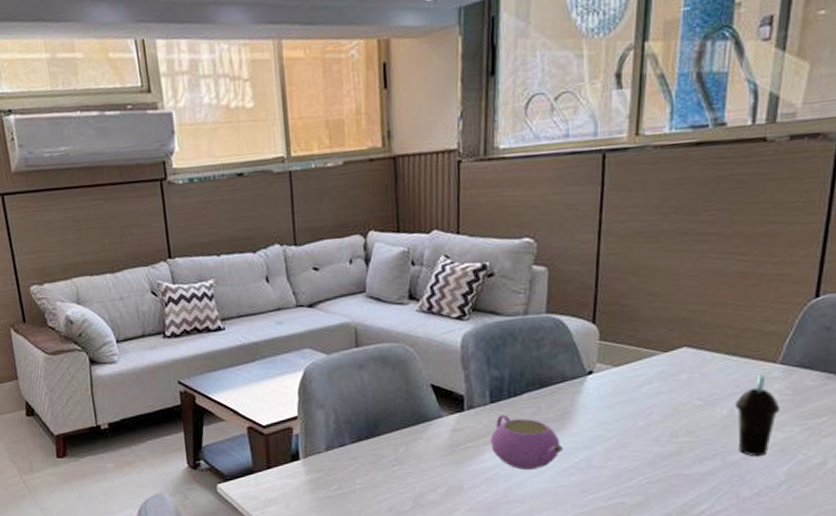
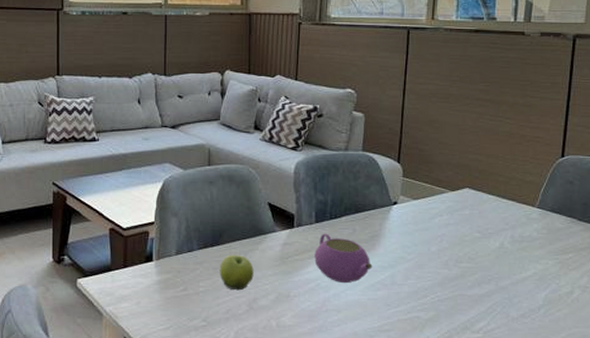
fruit: none [377,445,419,486] -> present [219,254,254,291]
cup: present [735,375,779,457] -> none [505,216,538,284]

